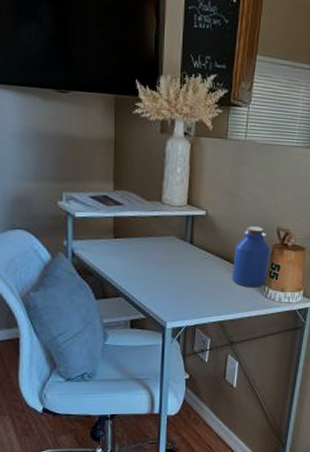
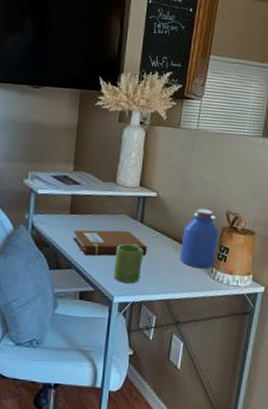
notebook: none [119,253,198,282] -> present [73,230,147,257]
mug: none [165,267,194,308] -> present [114,244,143,284]

